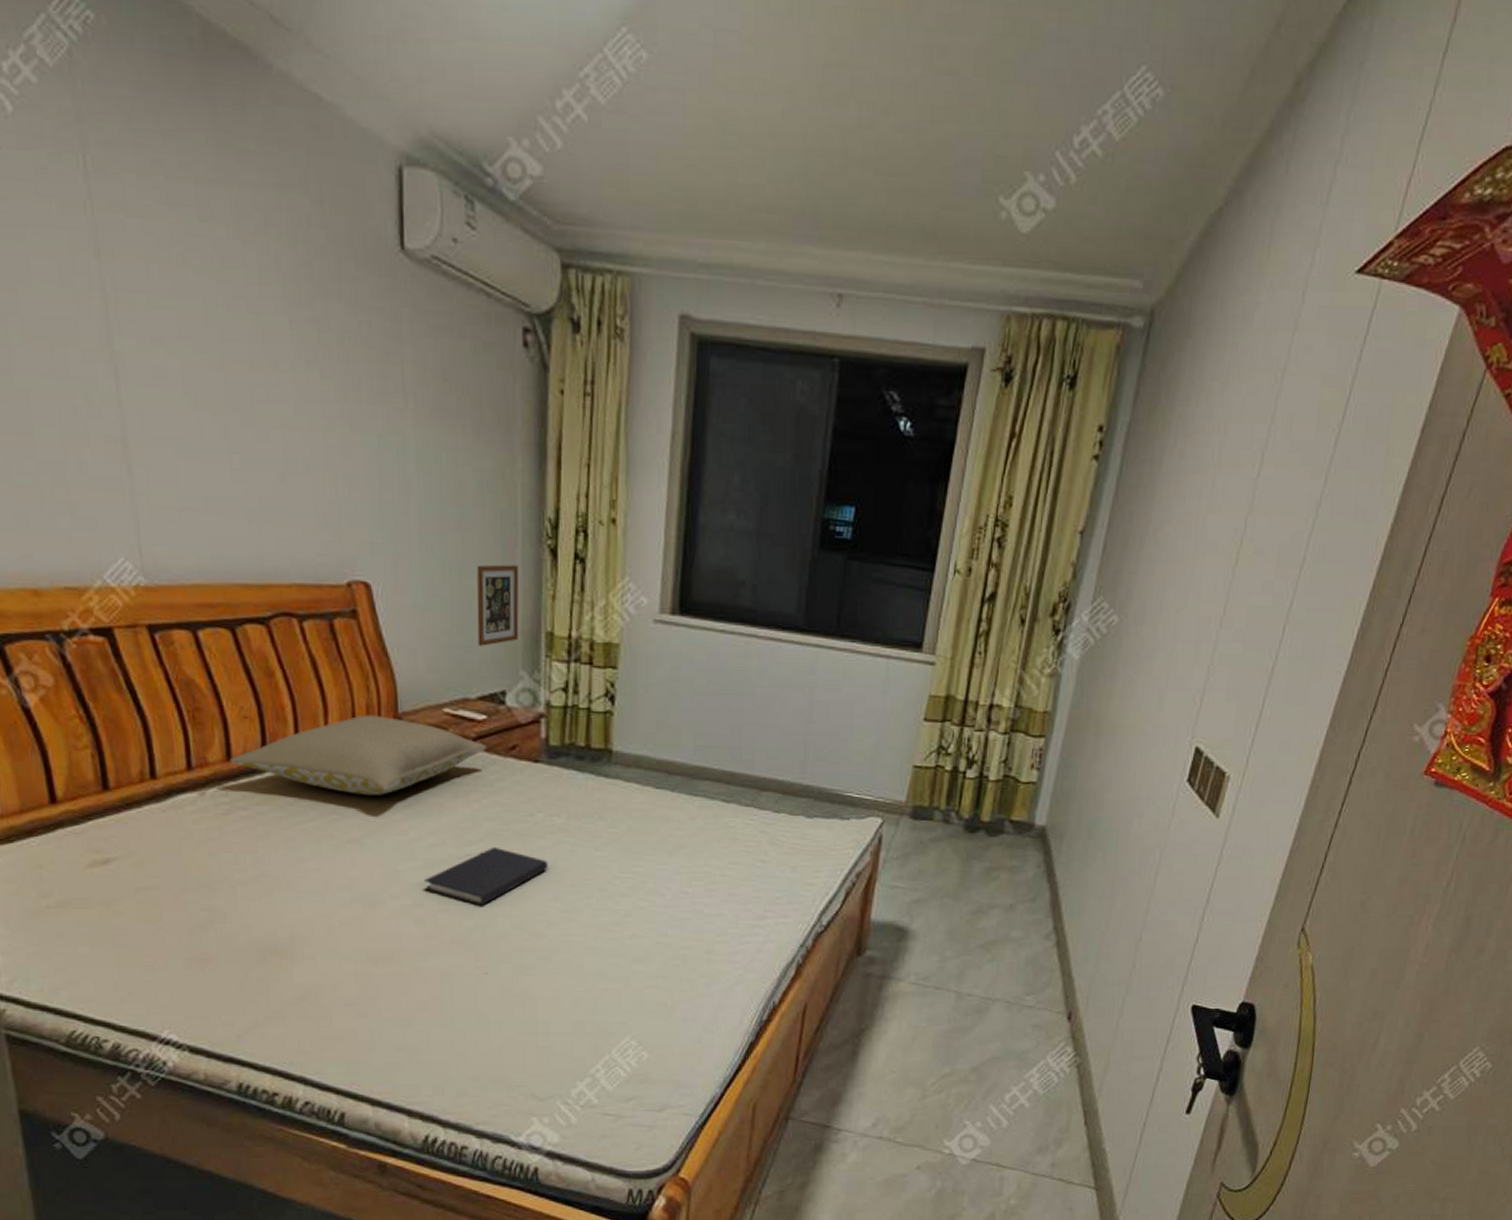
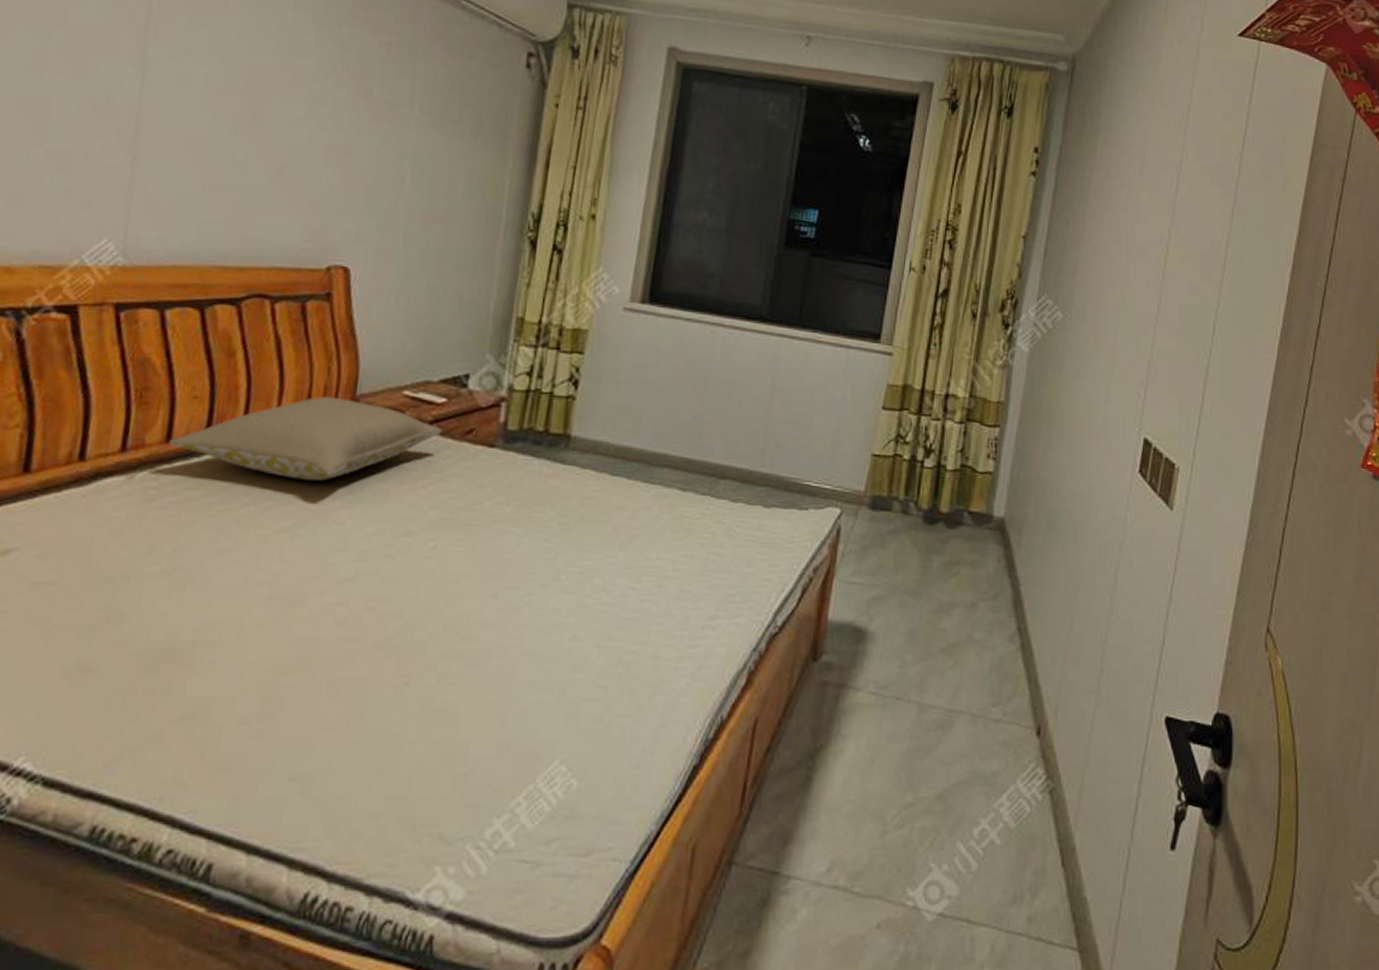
diary: present [423,846,548,906] -> none [352,537,491,604]
picture frame: present [477,564,519,646] -> none [447,253,498,330]

